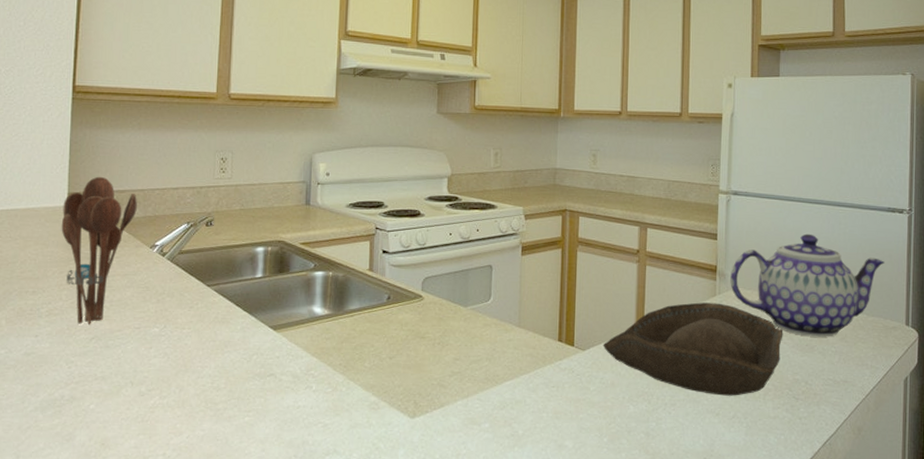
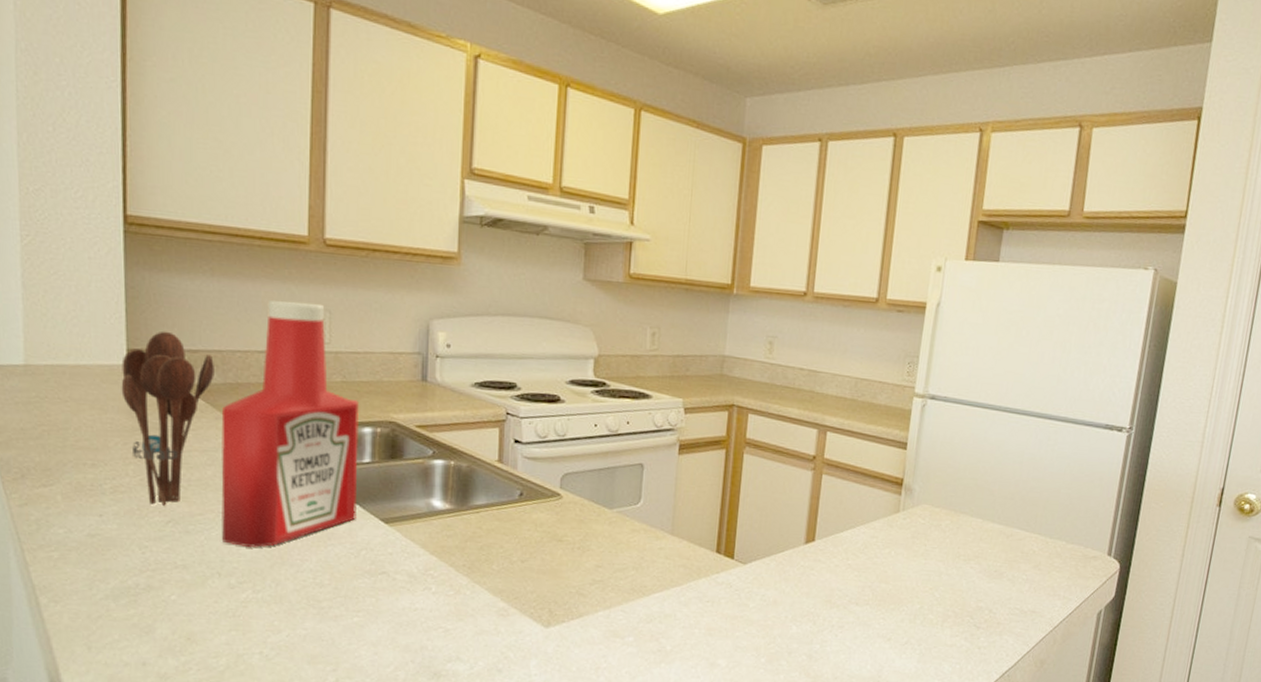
ketchup bottle: none [136,145,254,357] -> present [221,300,359,547]
bowl: present [603,302,784,396] -> none [766,518,971,621]
teapot: present [730,233,884,337] -> none [916,448,1094,564]

